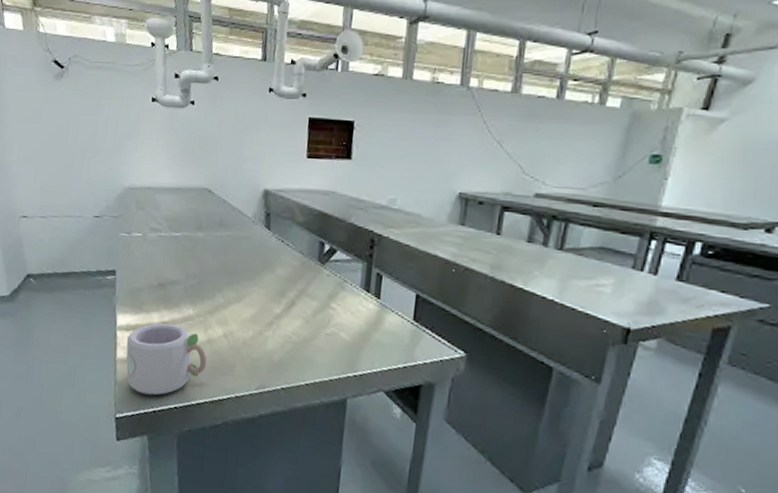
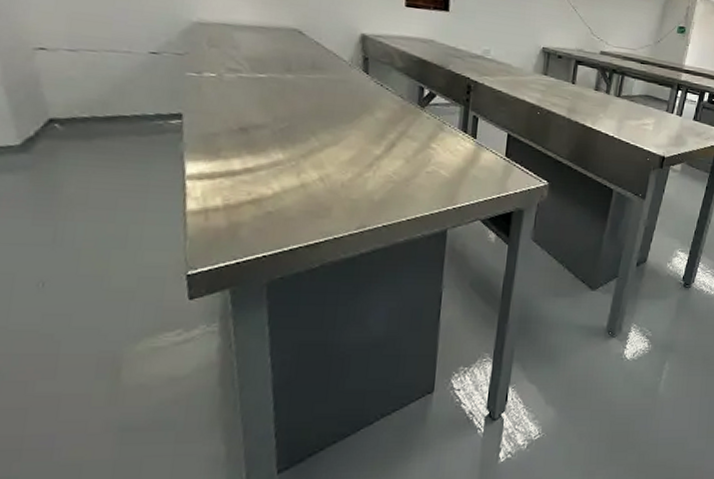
mug: present [126,323,207,395] -> none [199,169,300,247]

